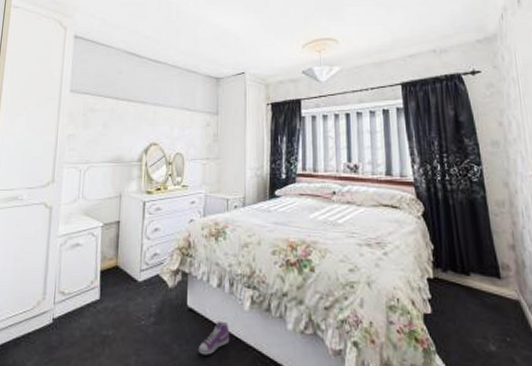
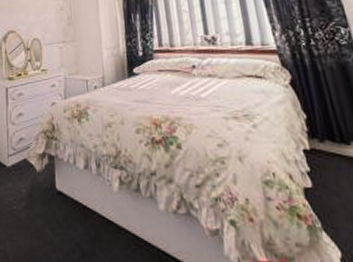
sneaker: present [198,320,230,355] -> none [70,203,102,239]

